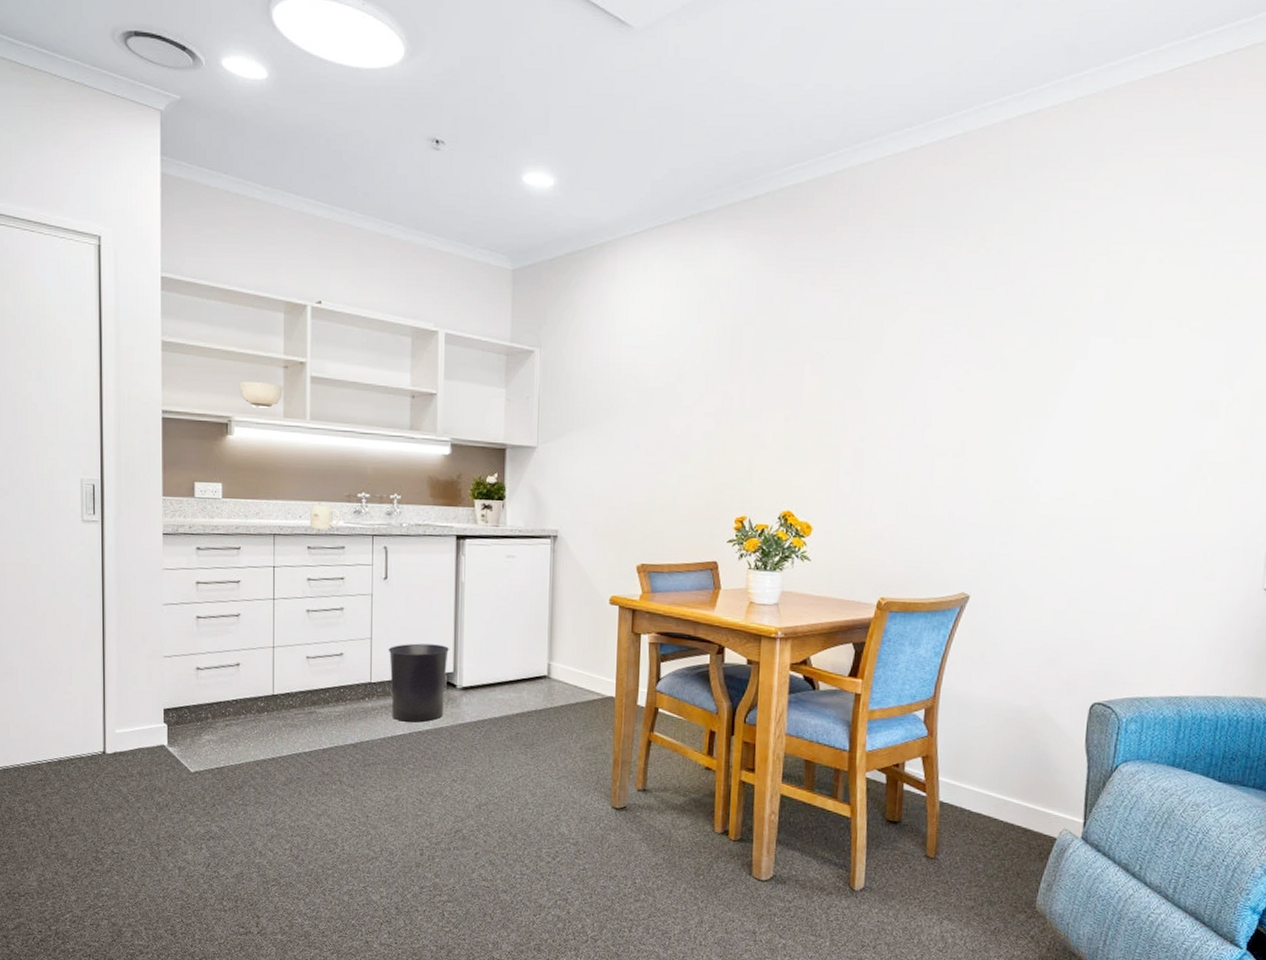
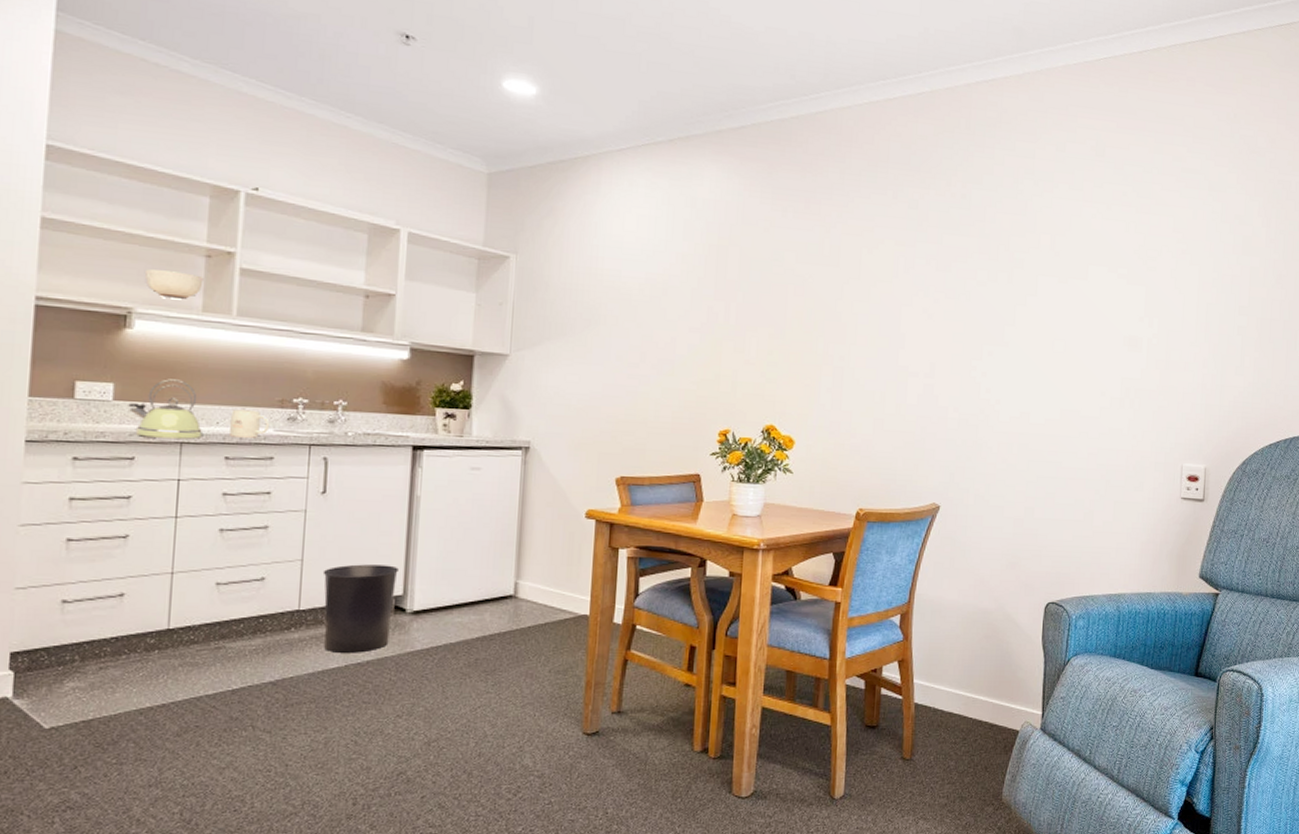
kettle: none [233,478,290,532] -> present [128,379,204,440]

